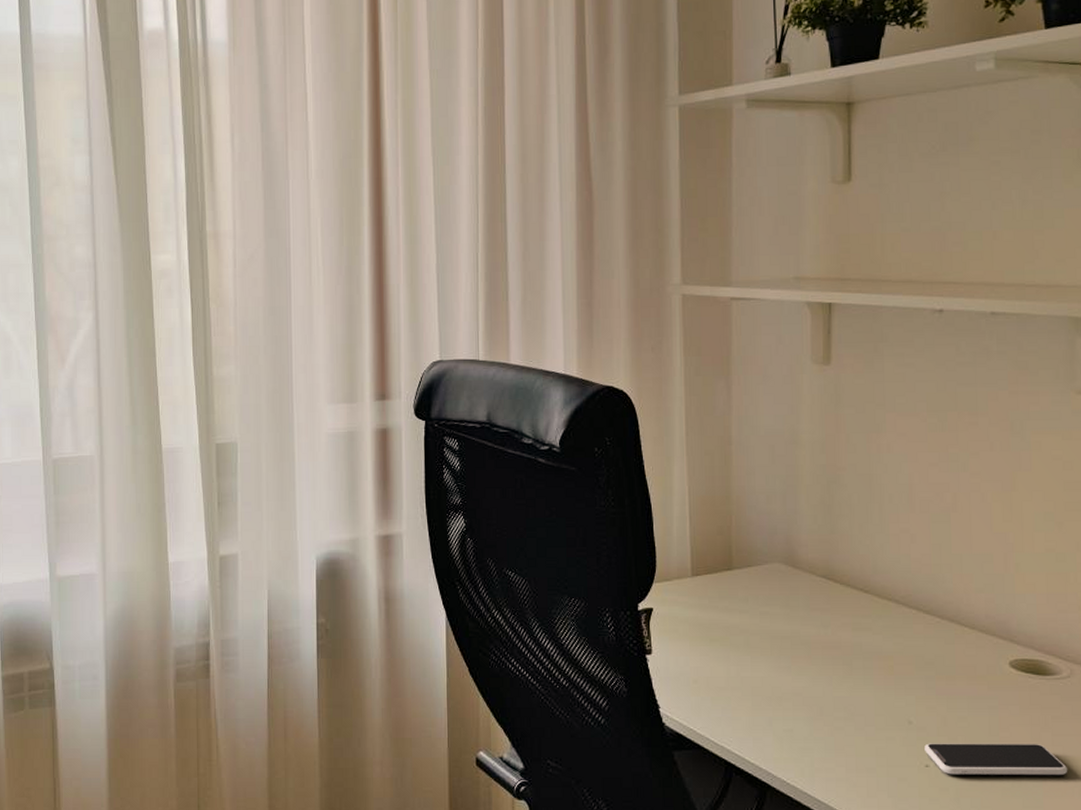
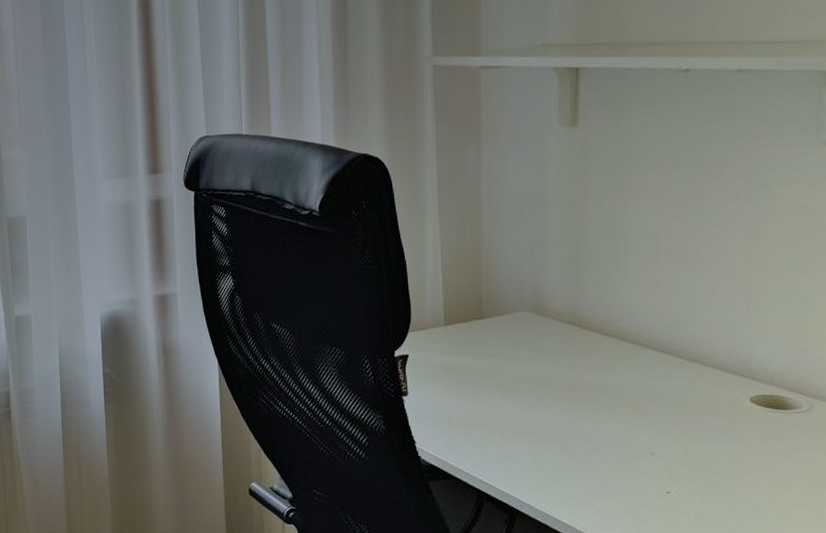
smartphone: present [924,743,1068,775] -> none [666,471,806,500]

